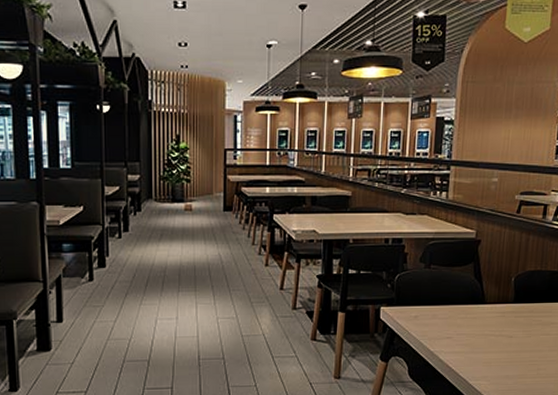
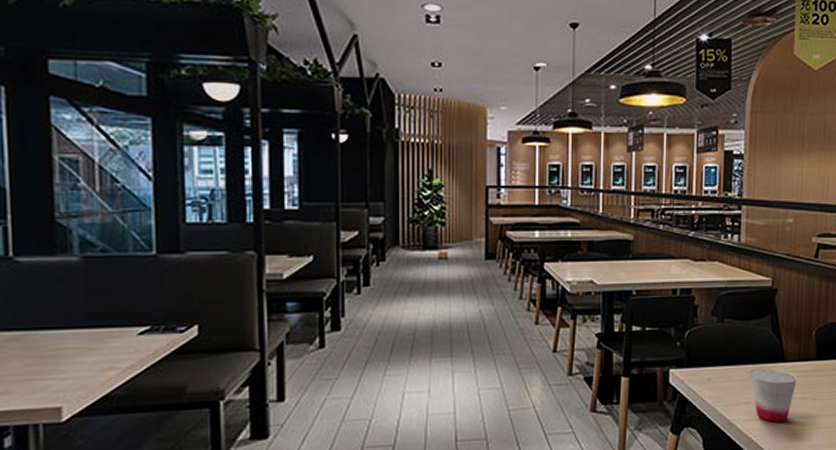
cup: none [452,308,496,355] -> present [749,367,797,423]

